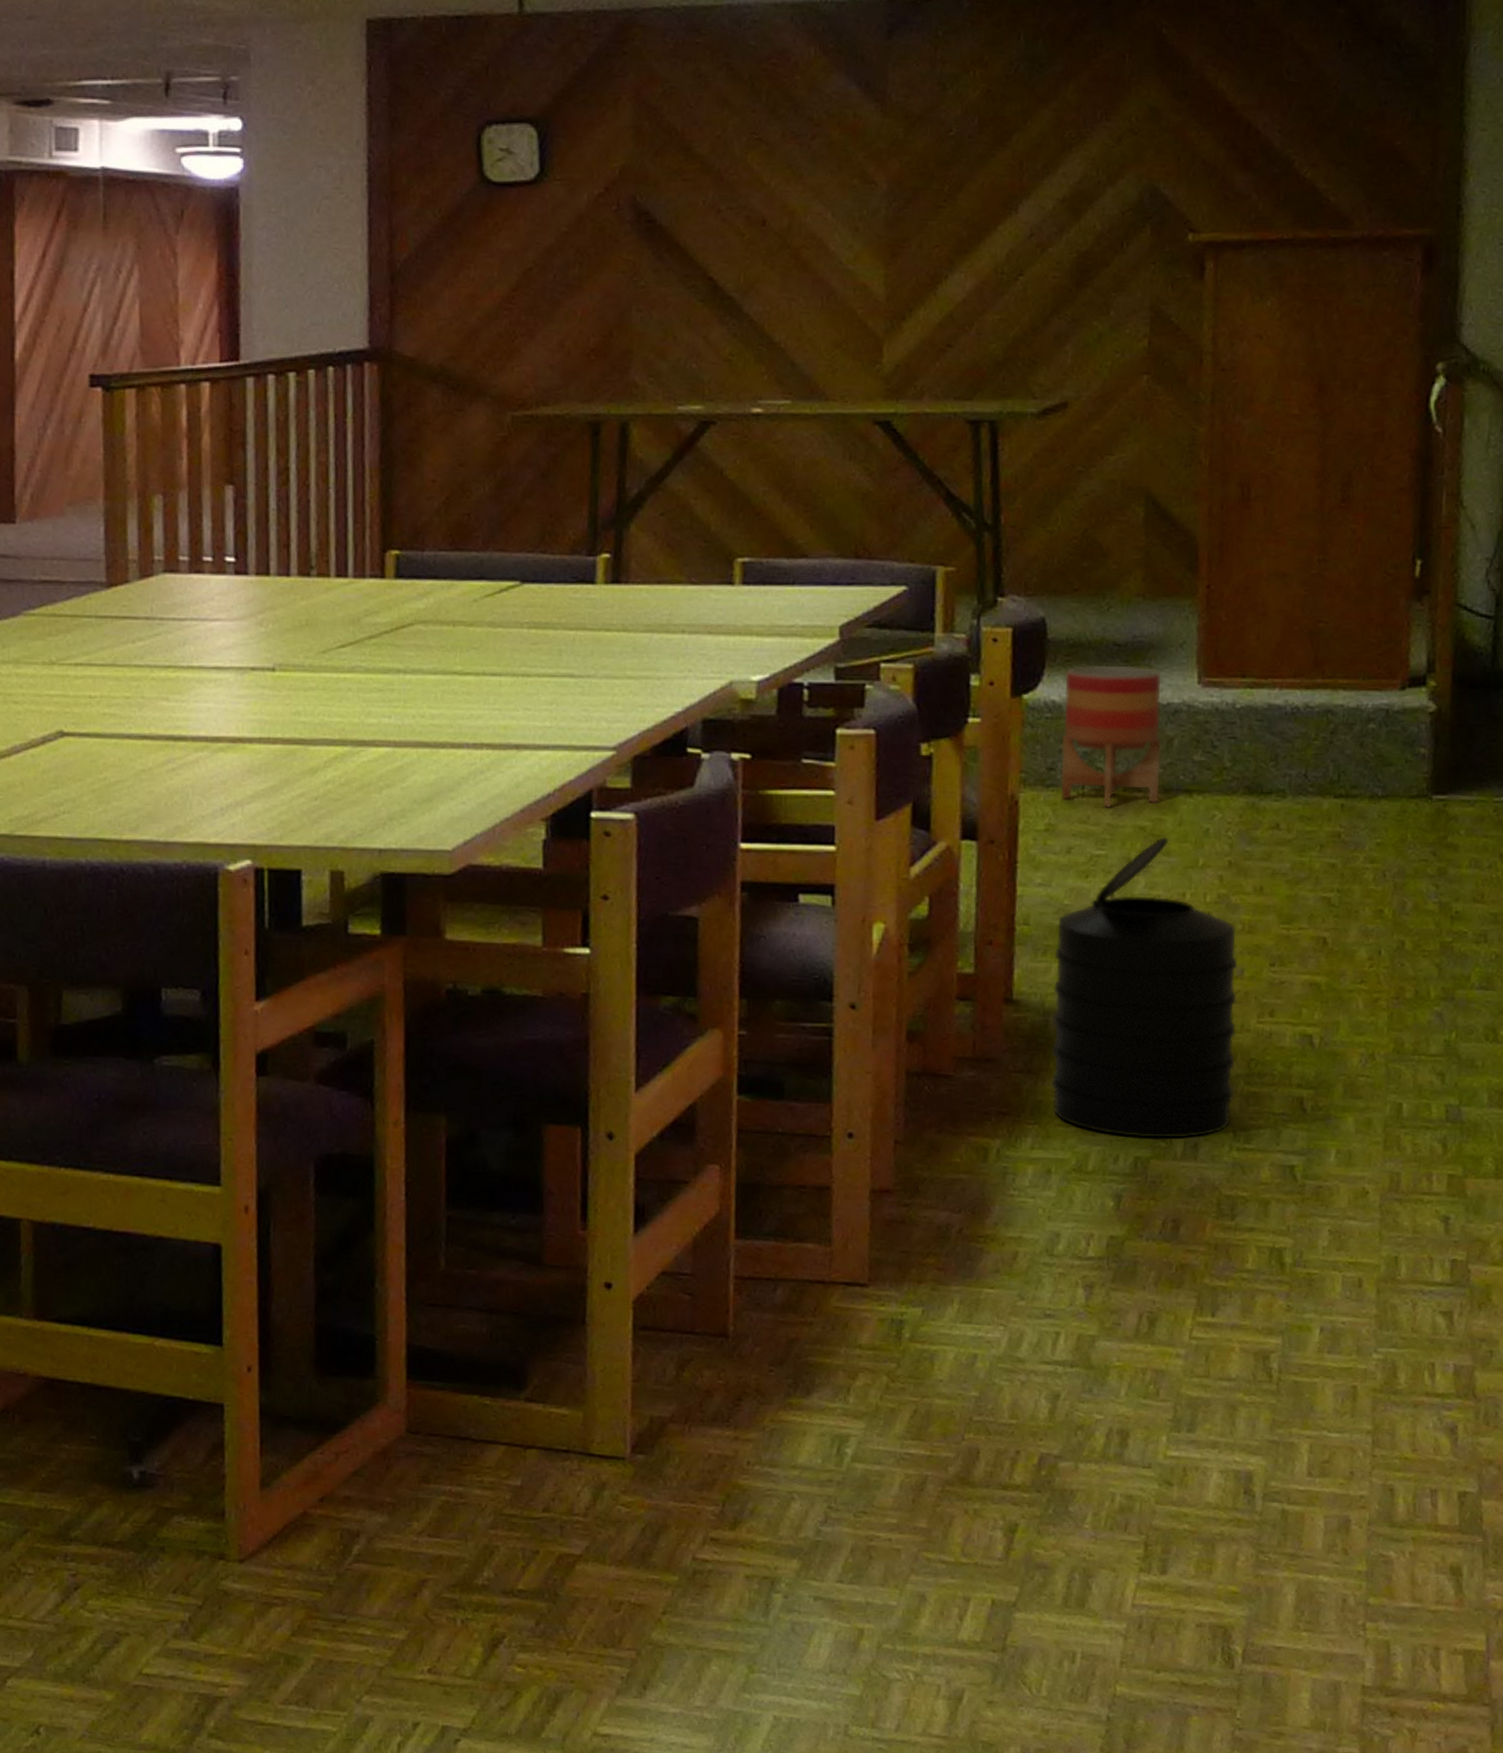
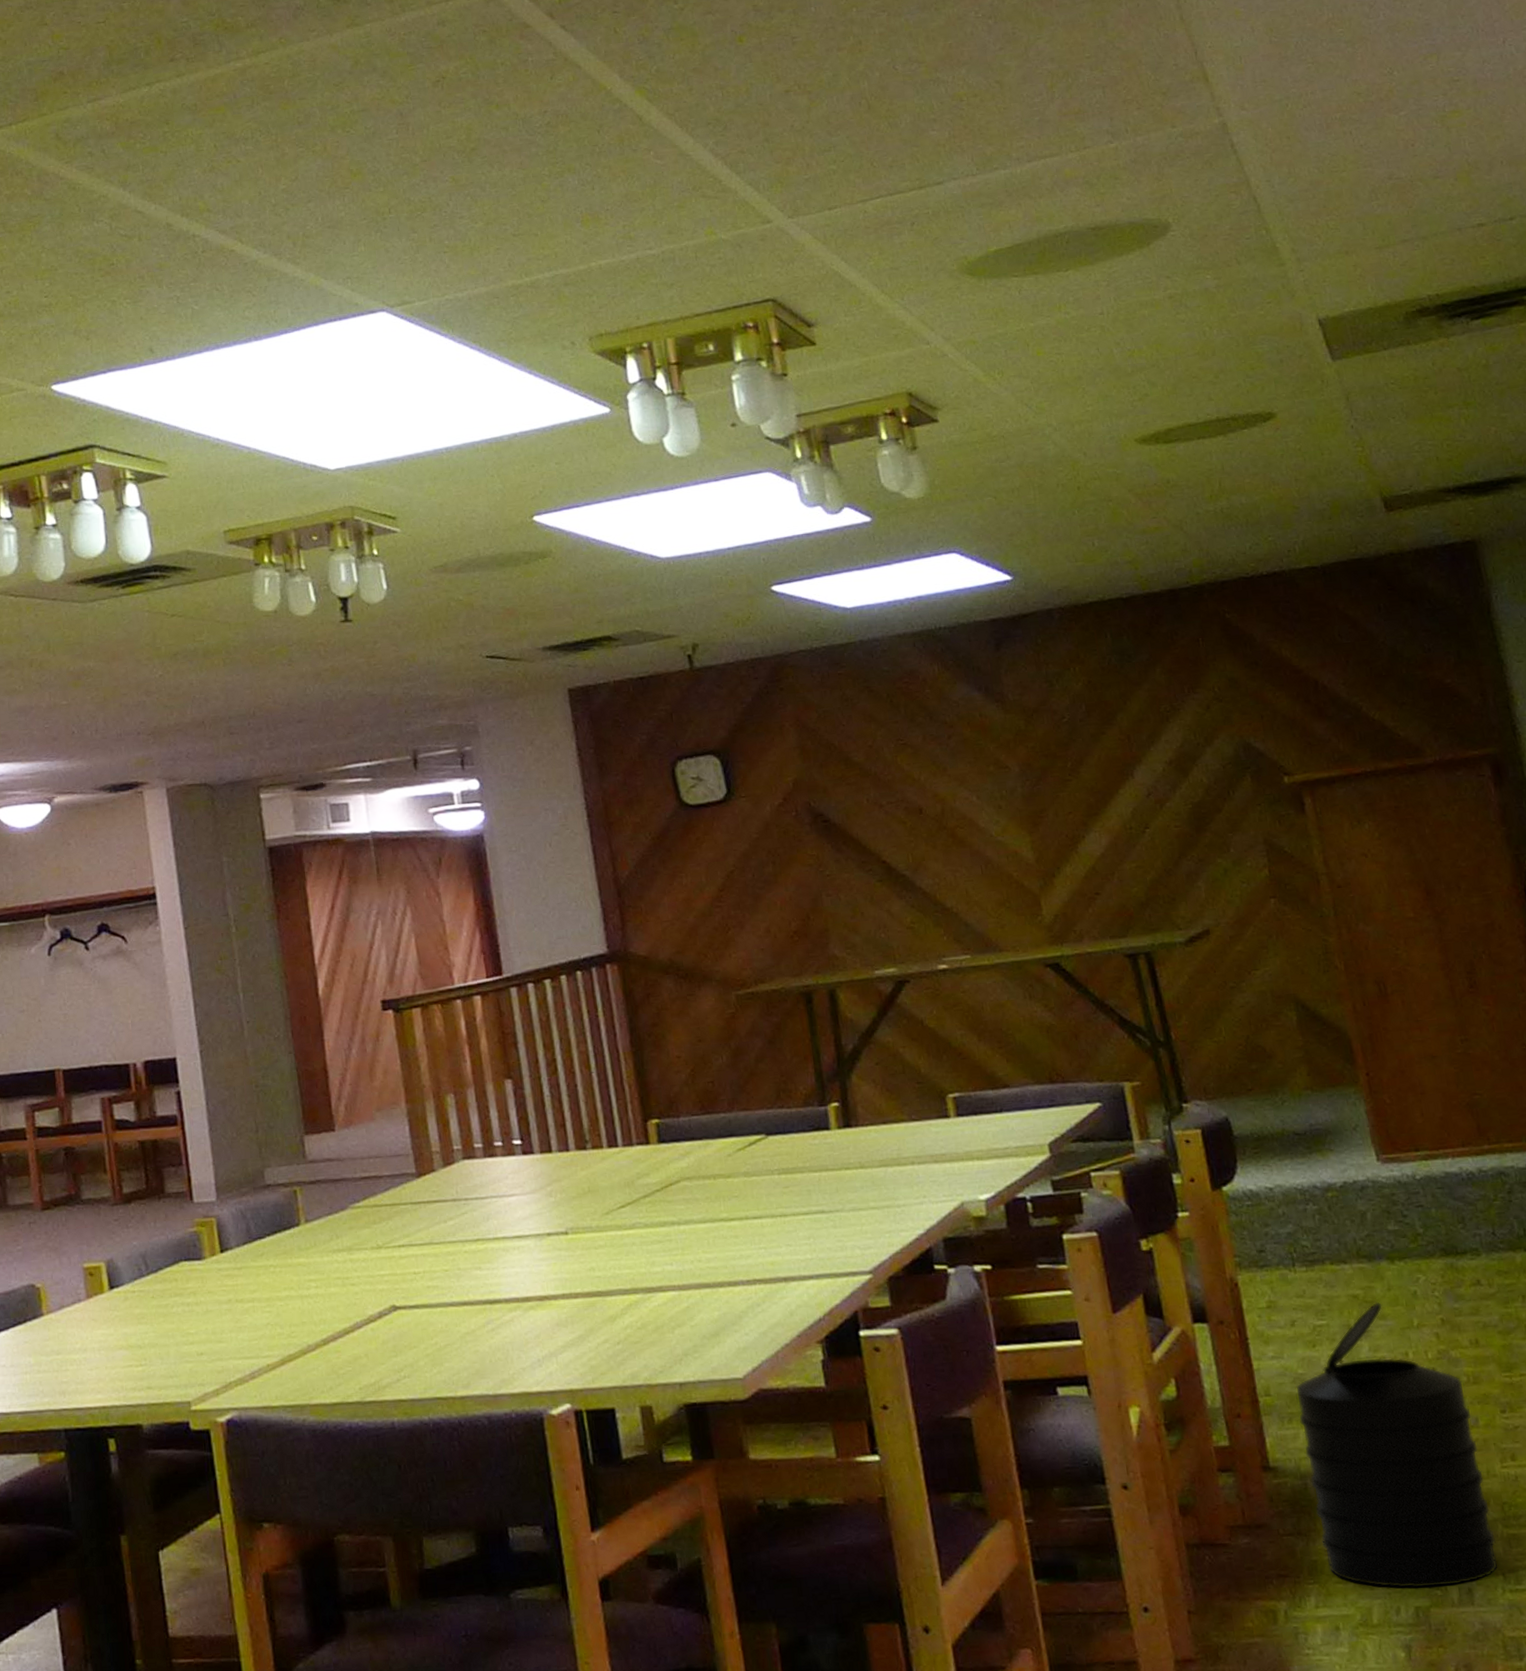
planter: present [1060,664,1161,808] -> none [1256,1151,1365,1281]

